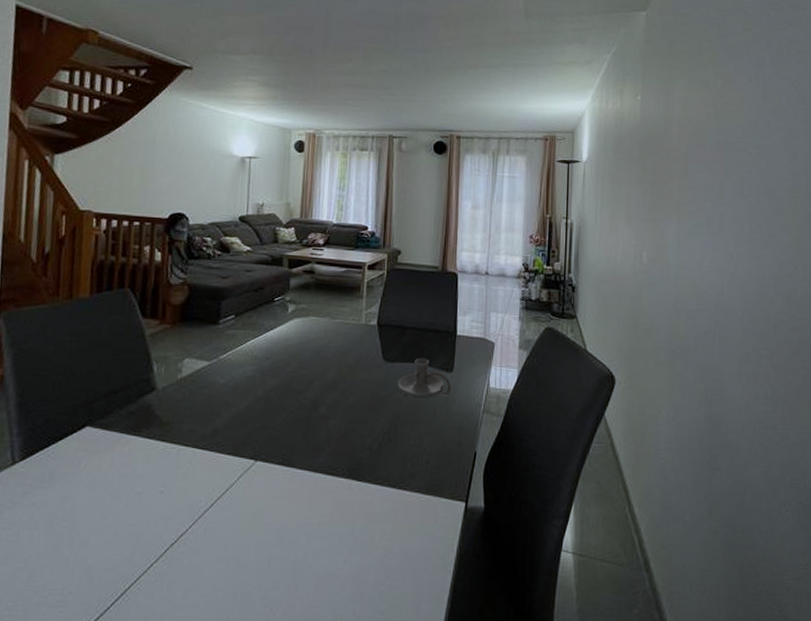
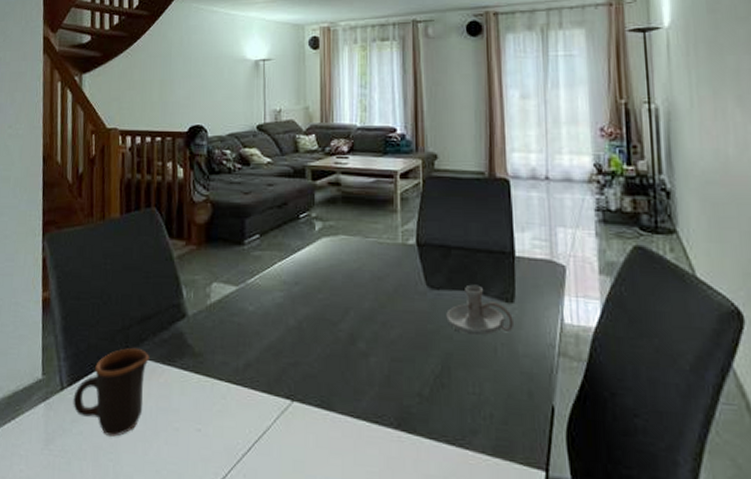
mug: none [25,420,114,505] -> present [73,347,149,437]

